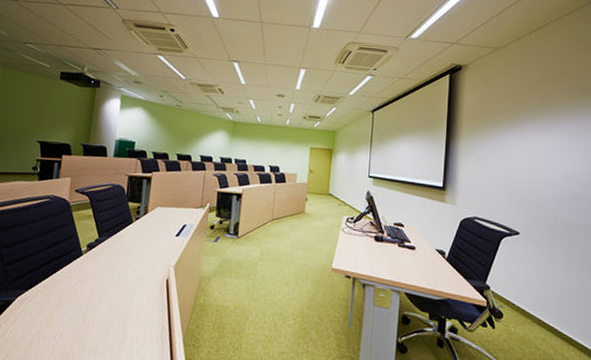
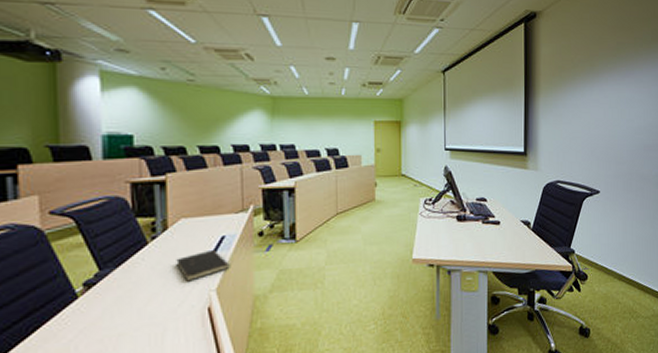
hardcover book: none [149,233,187,257] -> present [176,249,230,282]

